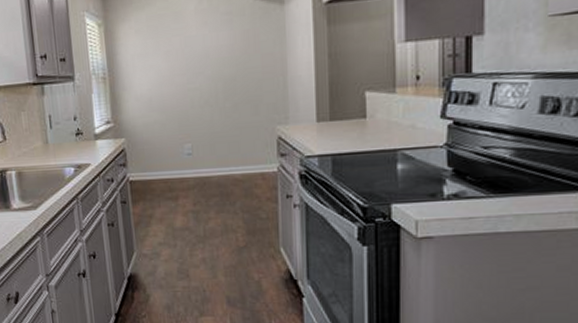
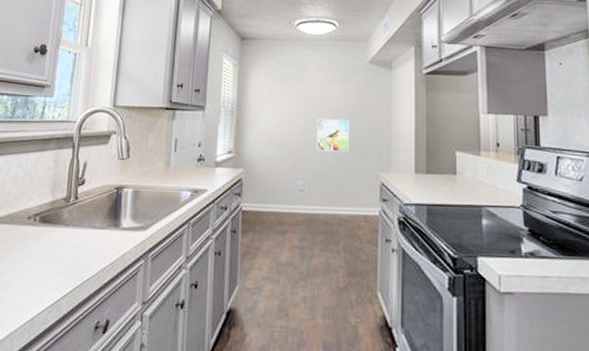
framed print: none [200,70,239,110] -> present [317,118,350,152]

